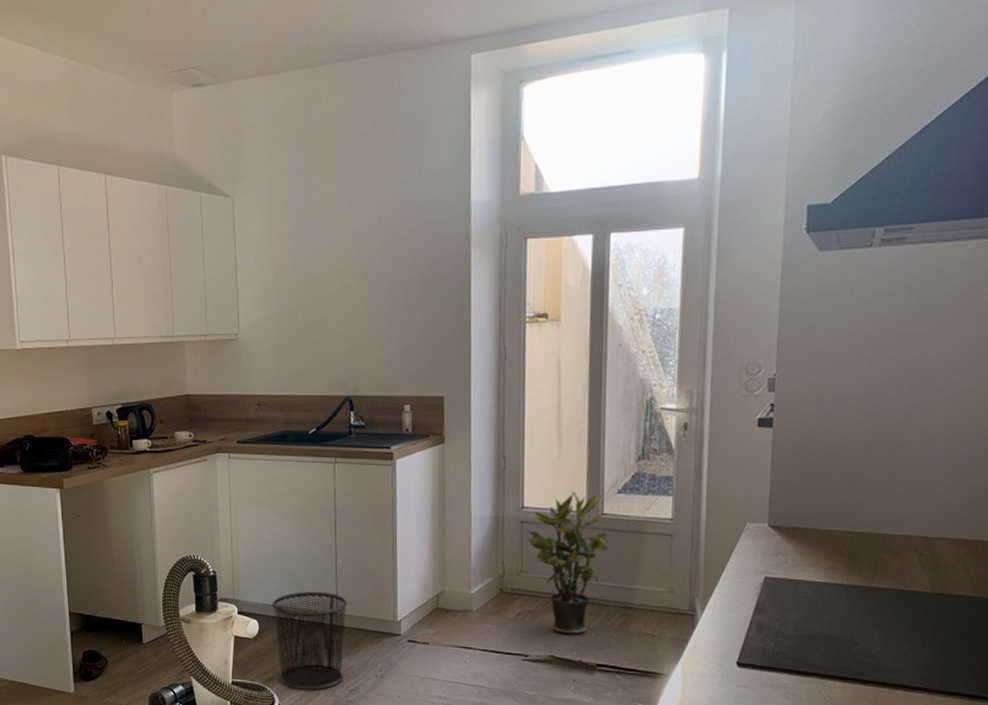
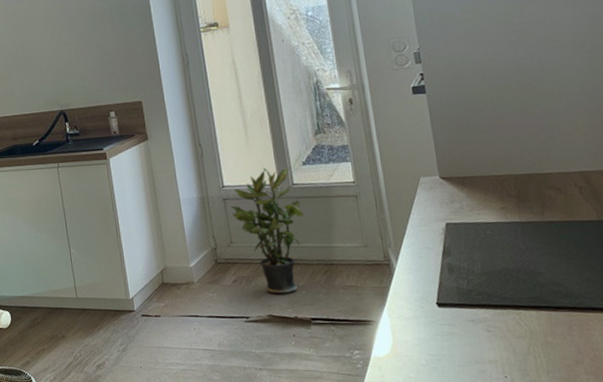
trash can: present [271,591,348,691] -> none [19,280,90,370]

